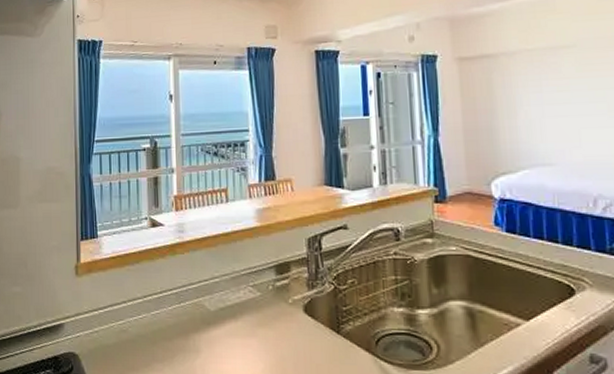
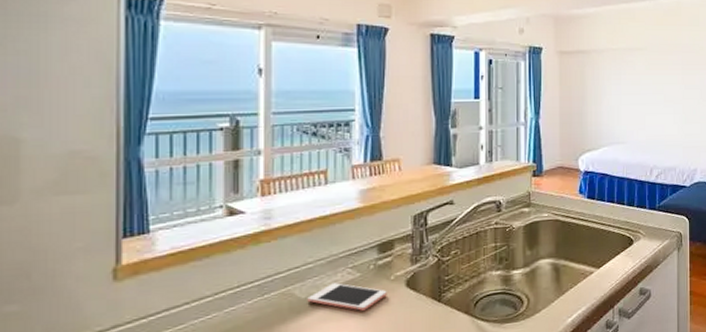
cell phone: none [215,299,286,331] -> present [307,283,387,311]

